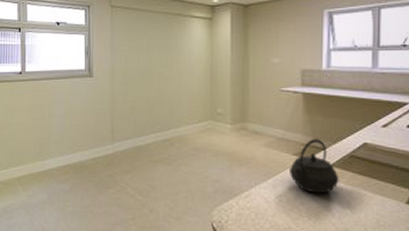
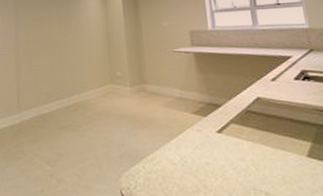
kettle: present [290,138,339,194] -> none [190,96,240,152]

